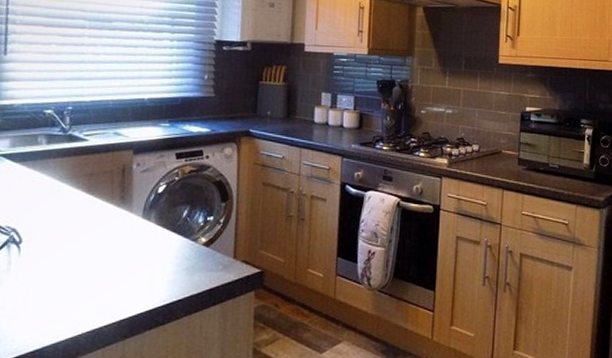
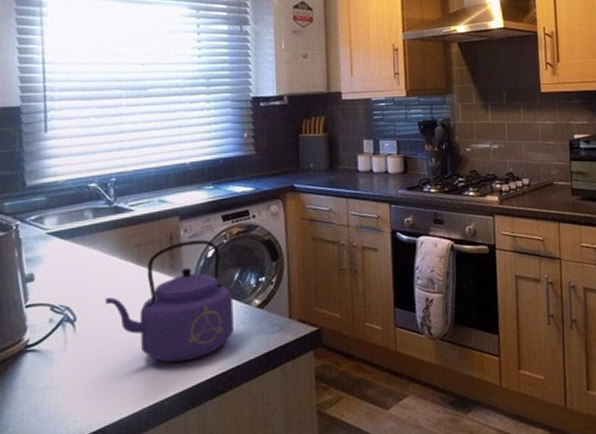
kettle: none [52,175,180,292] -> present [104,240,235,363]

